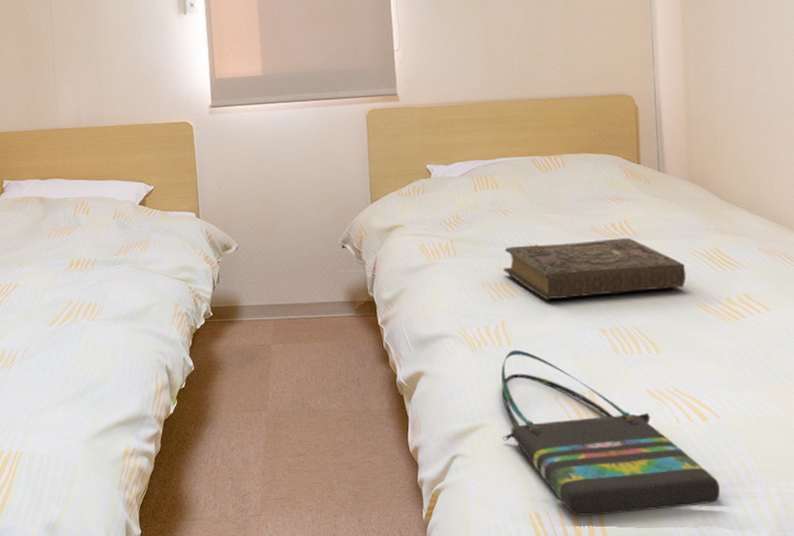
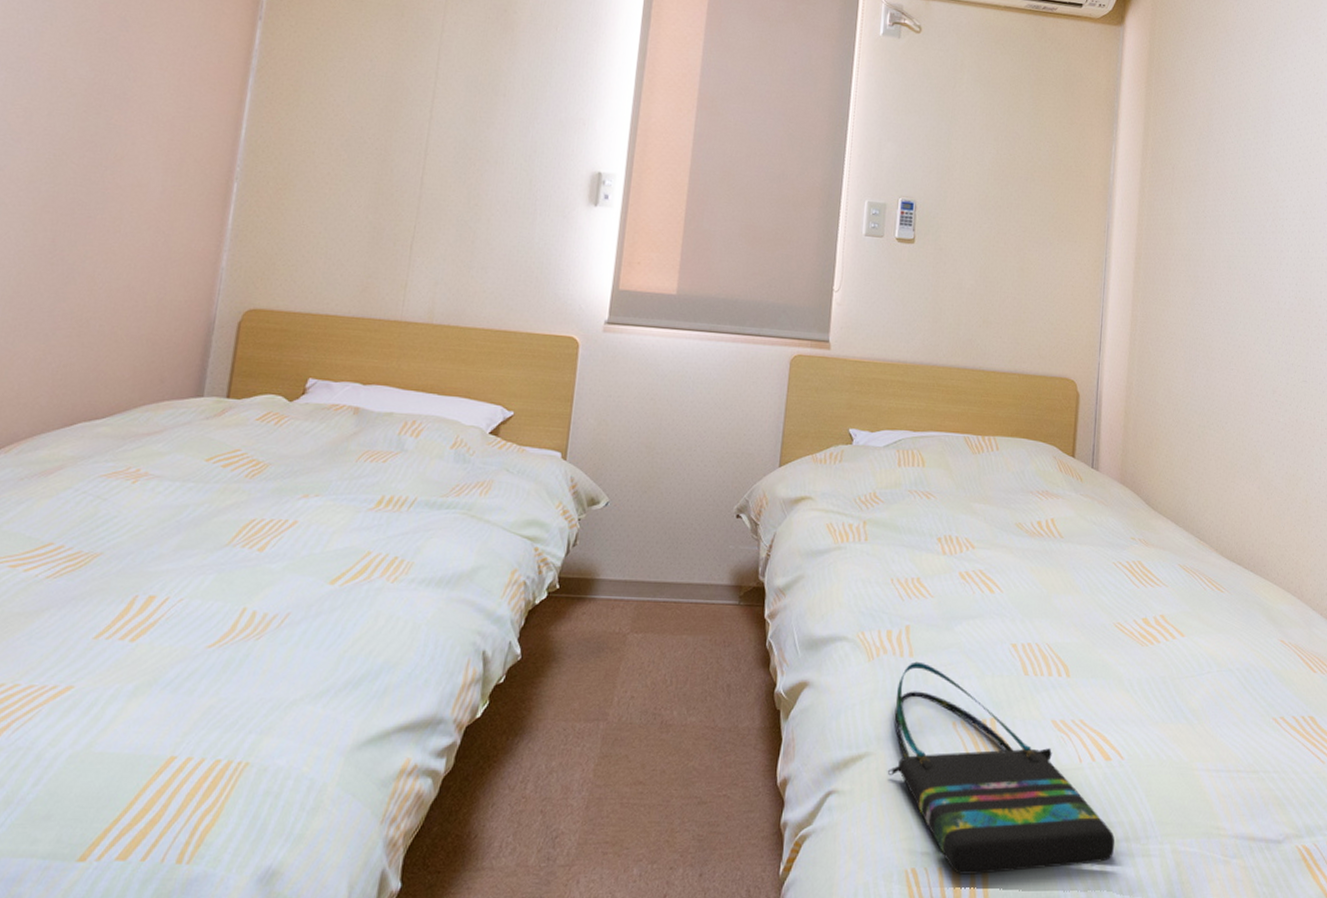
book: present [502,237,687,300] -> none [916,536,1107,604]

